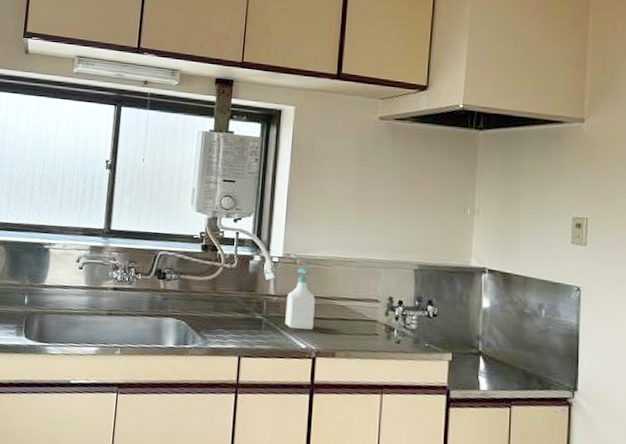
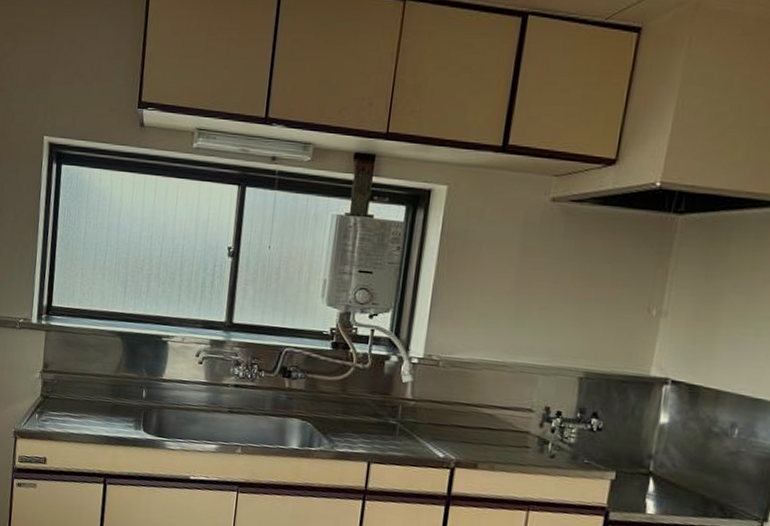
soap bottle: present [285,267,315,330] -> none [422,370,458,438]

